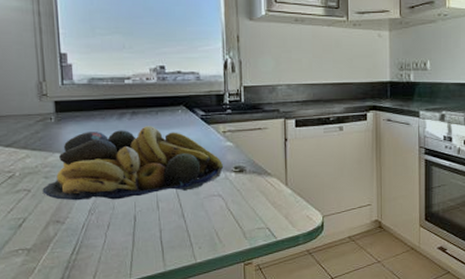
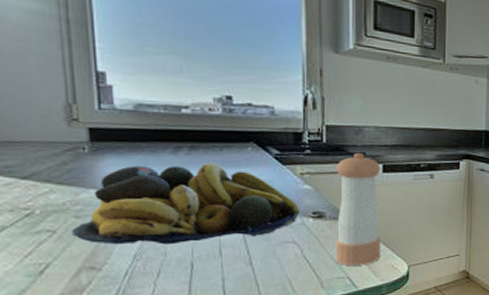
pepper shaker: none [254,109,296,217] -> present [335,152,380,266]

